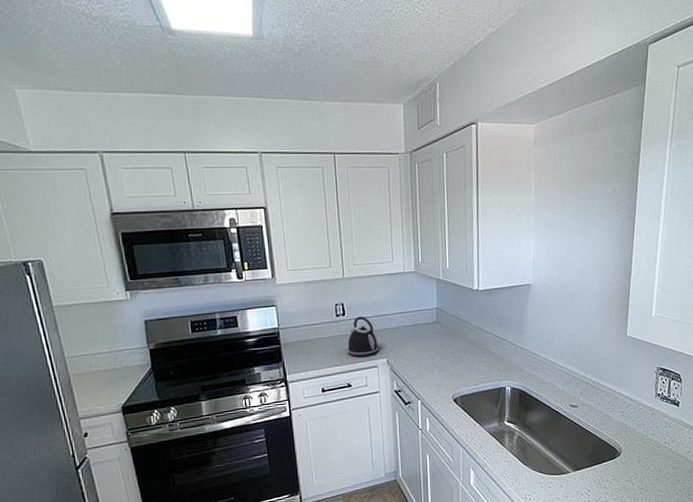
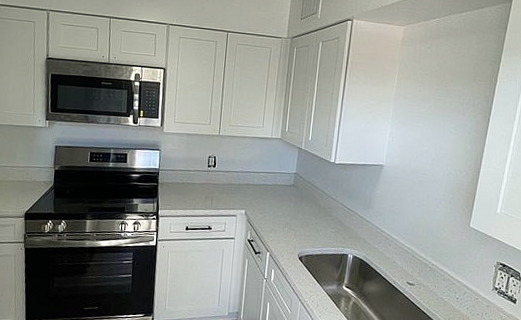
kettle: present [347,316,379,358] -> none [212,169,240,206]

